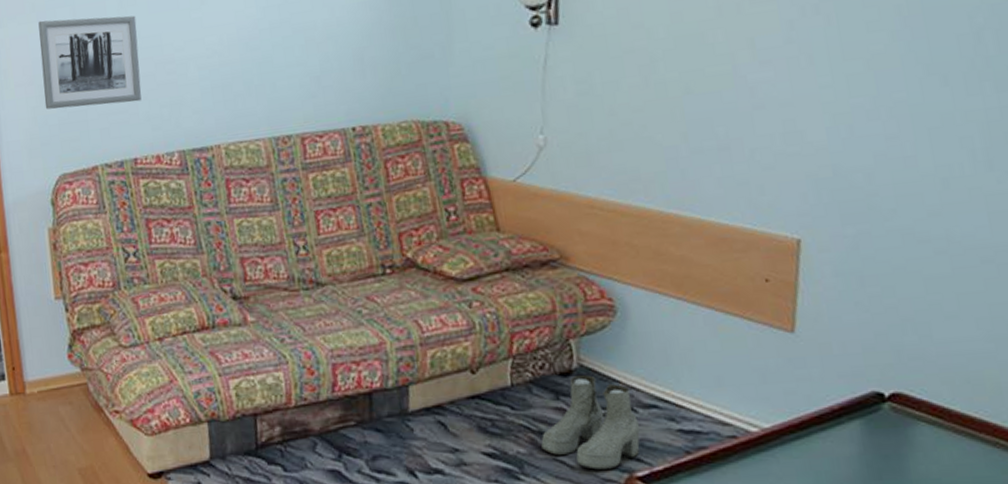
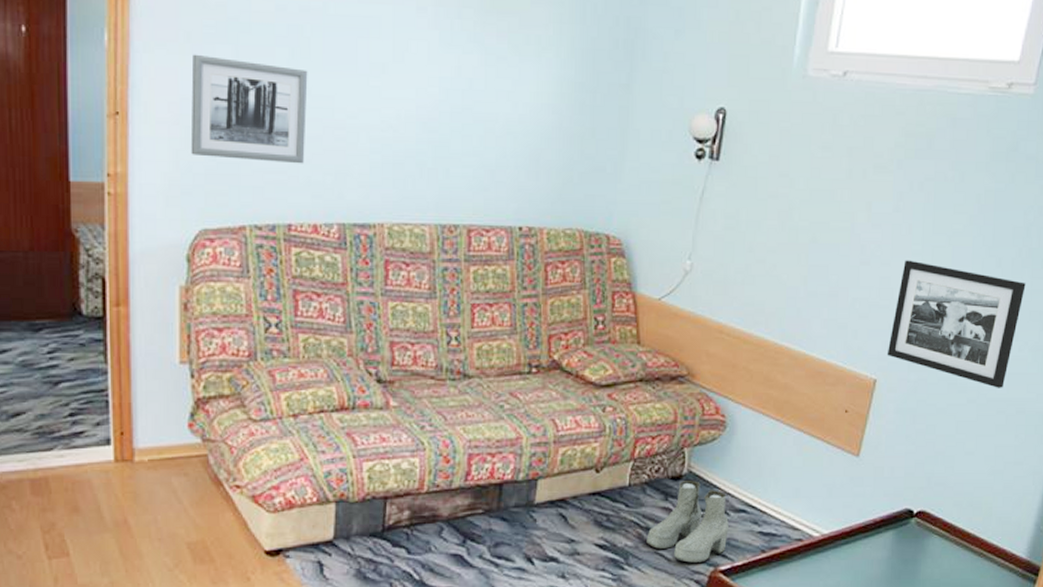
picture frame: none [808,95,991,233] -> present [886,260,1026,388]

